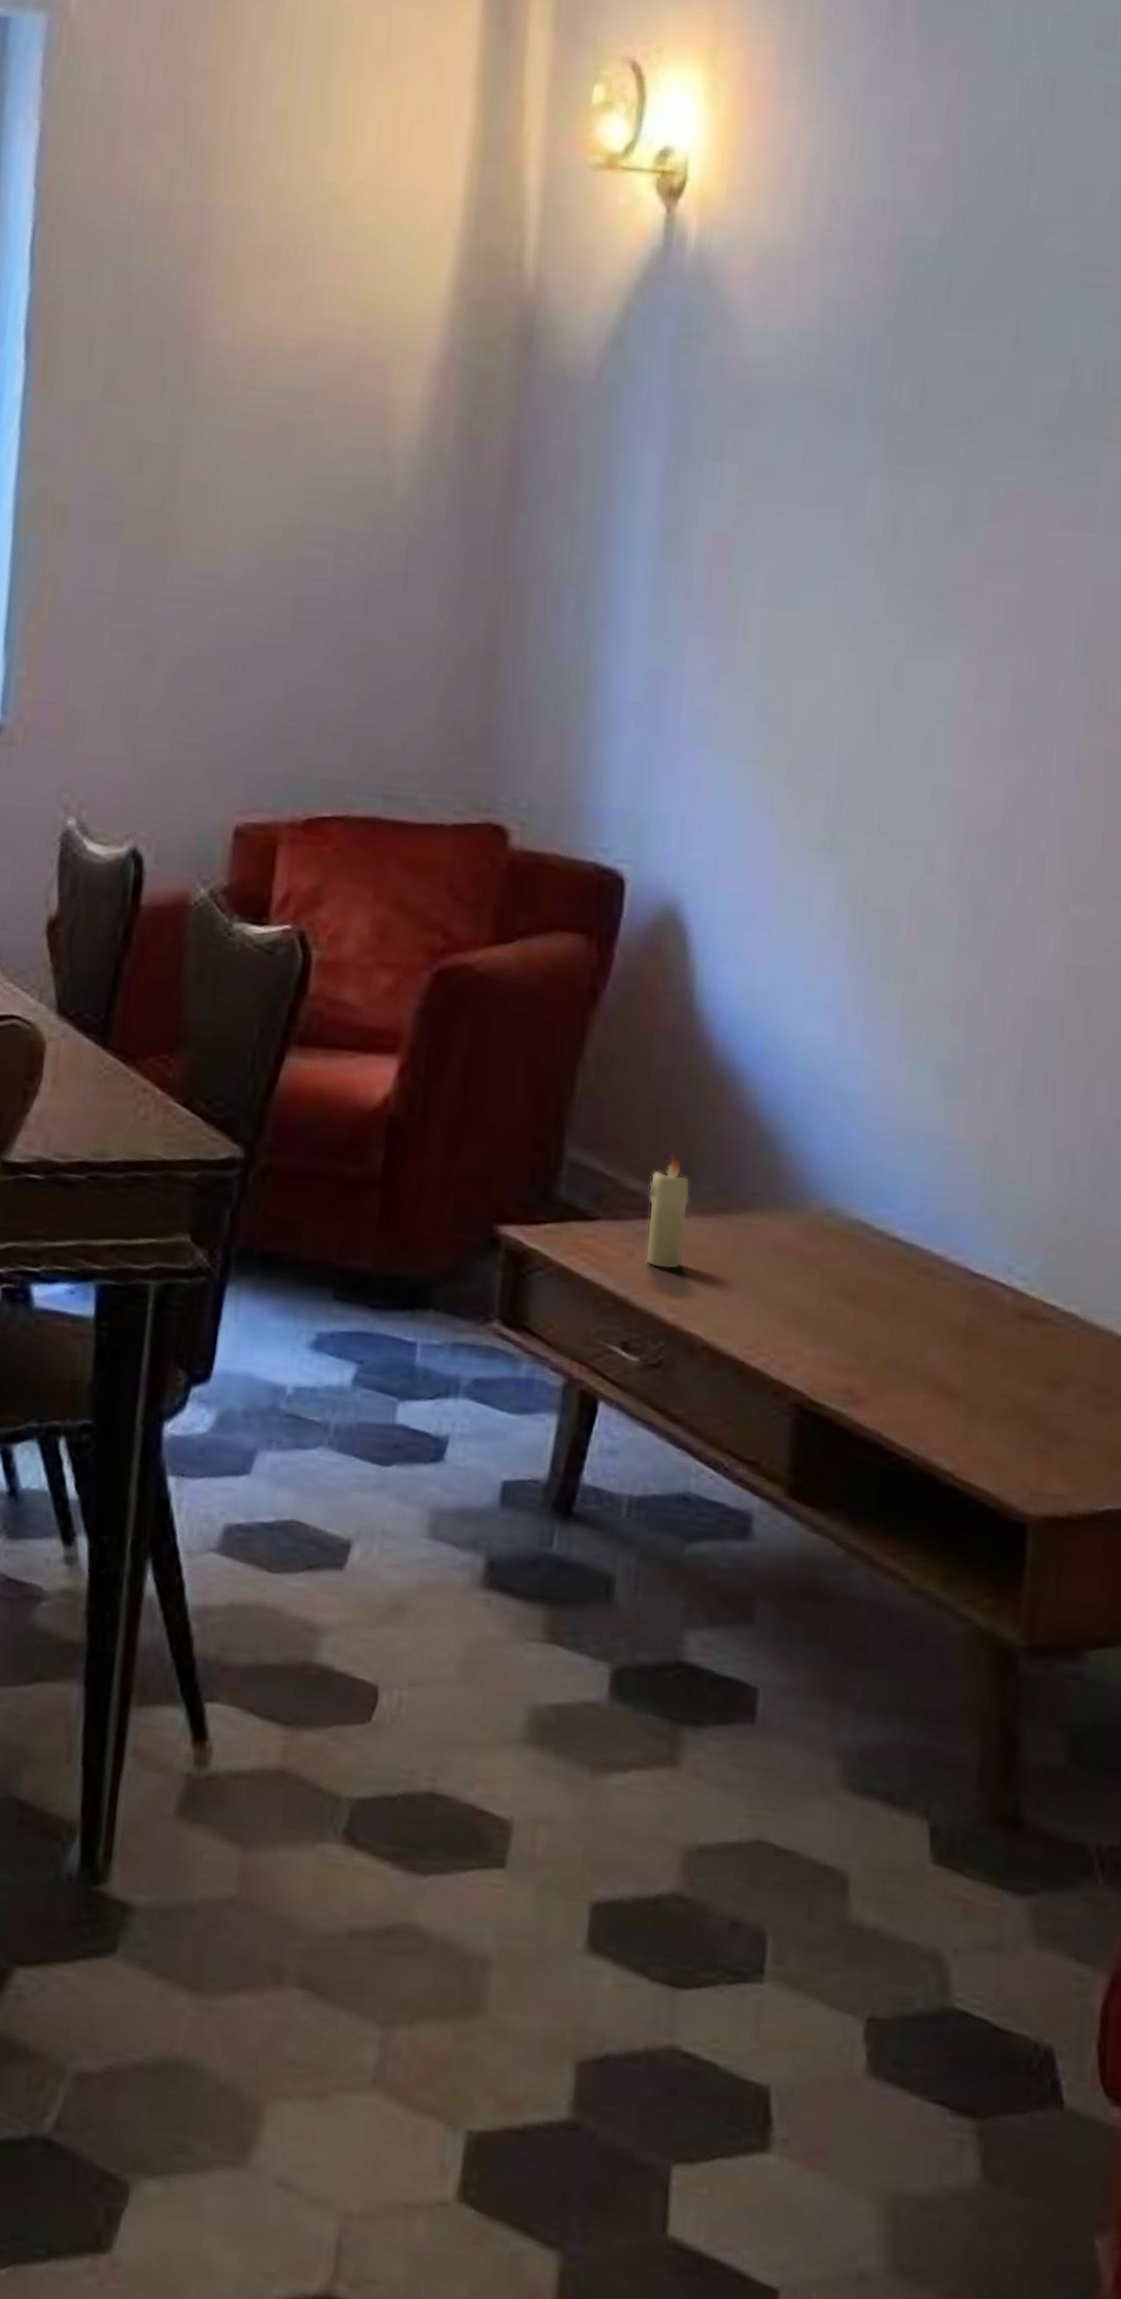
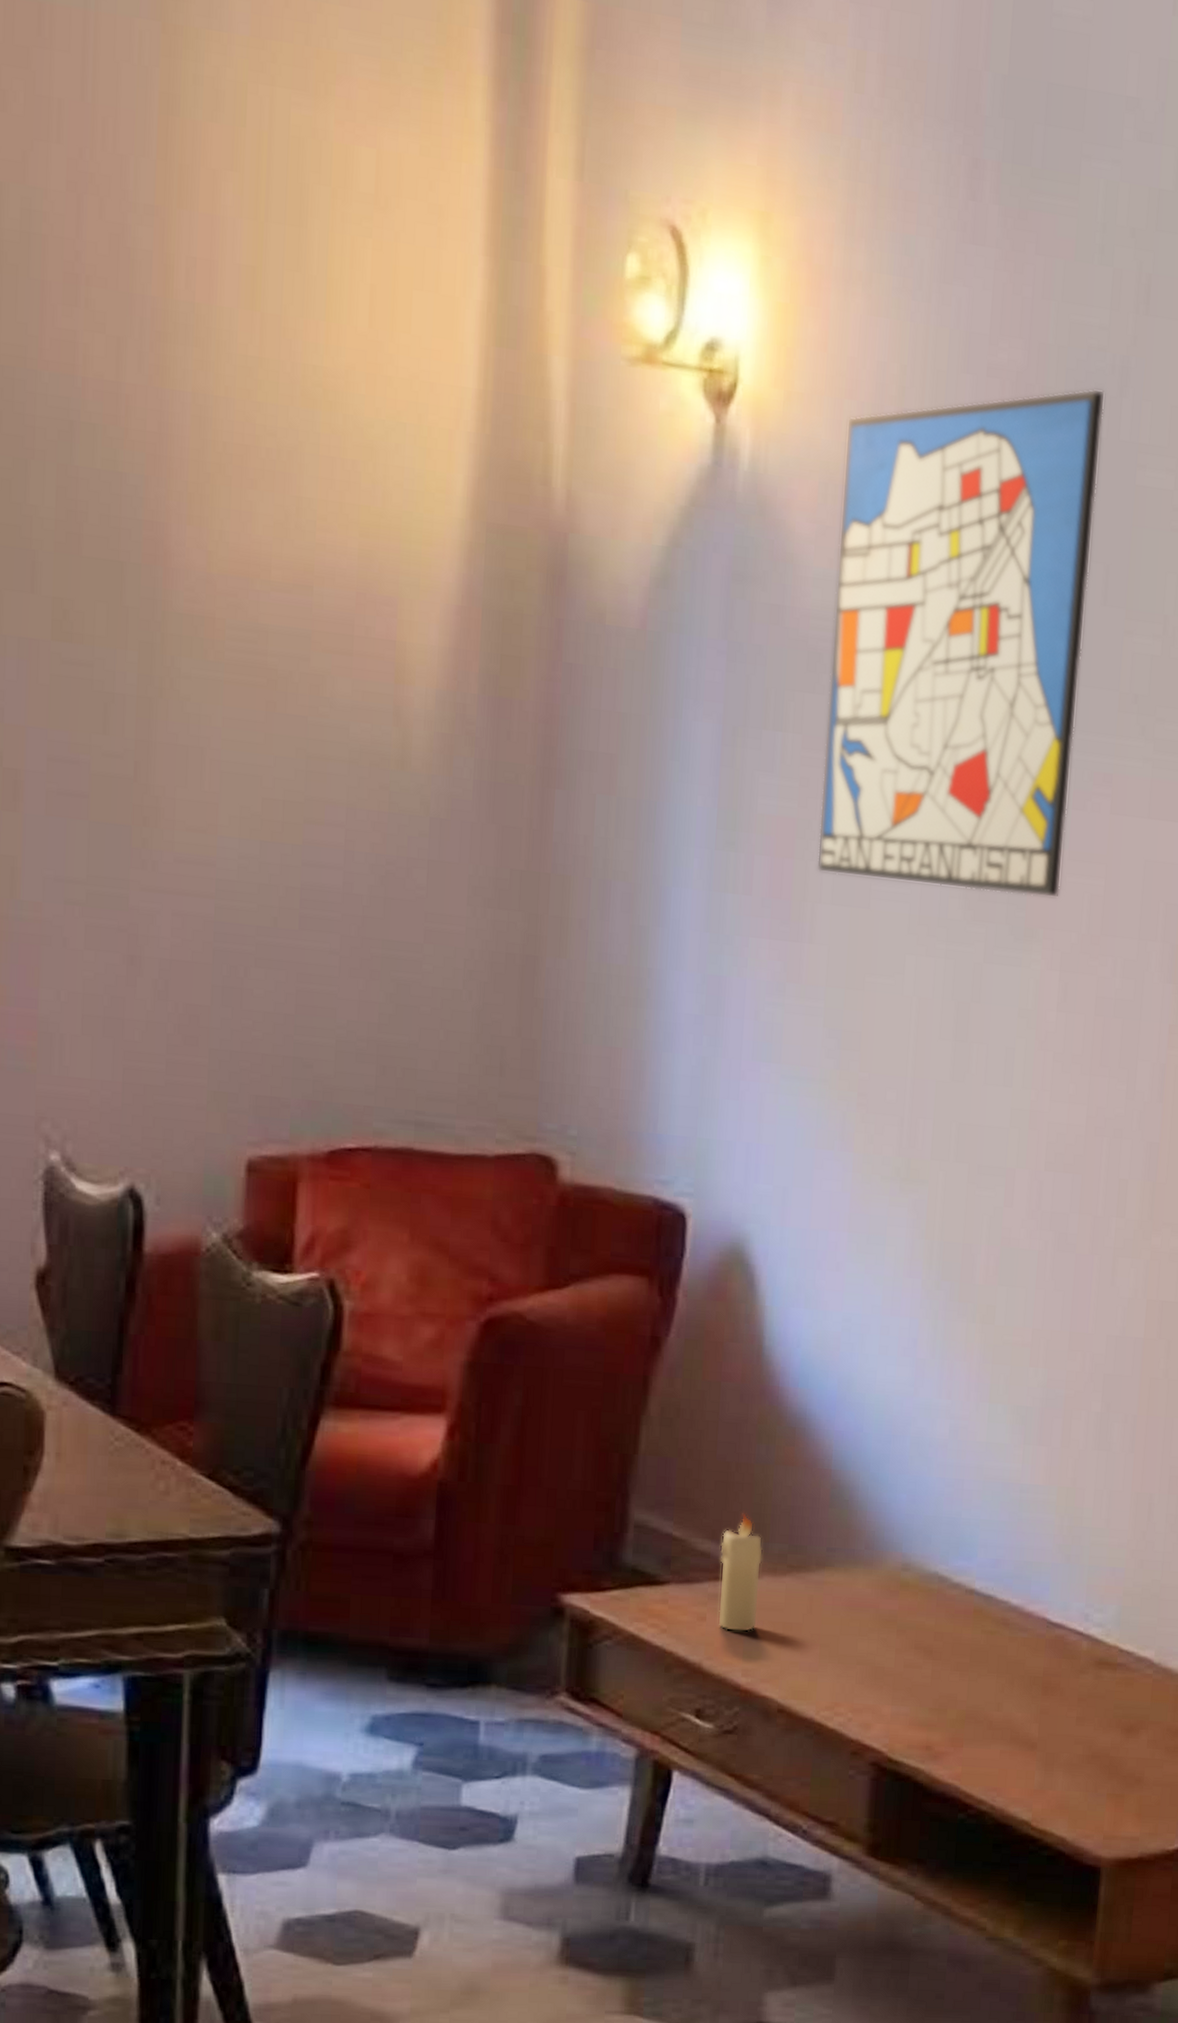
wall art: none [751,172,1015,601] -> present [817,388,1106,899]

